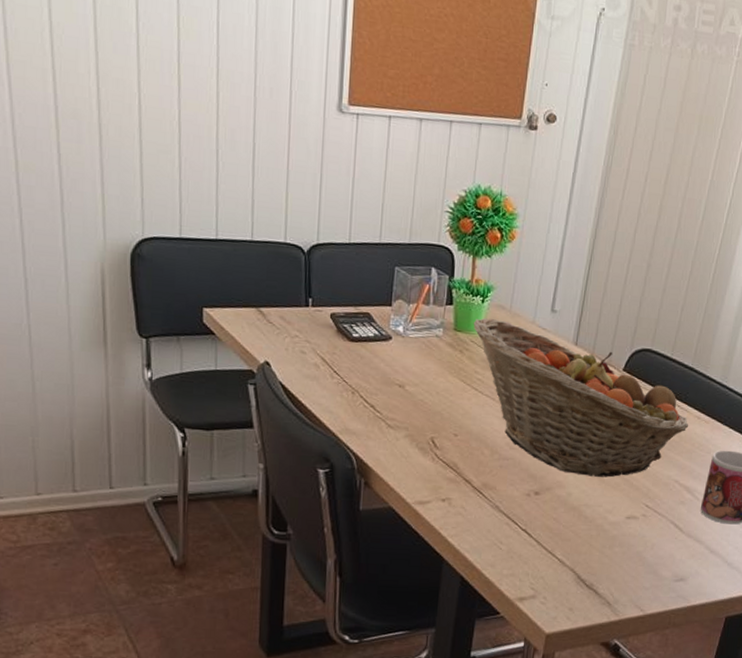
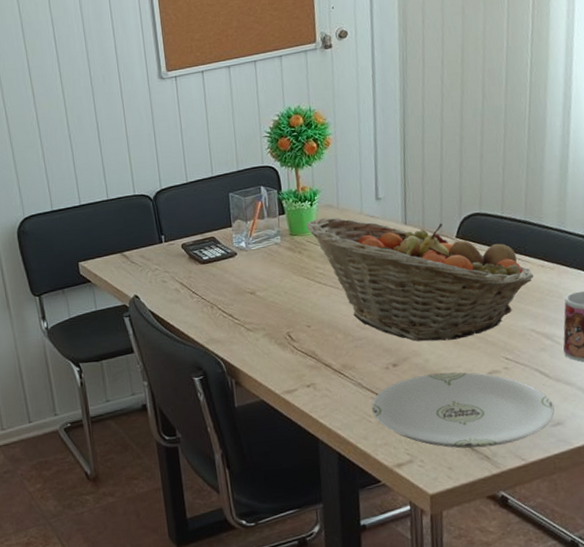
plate: none [505,508,681,593] -> present [372,372,555,449]

